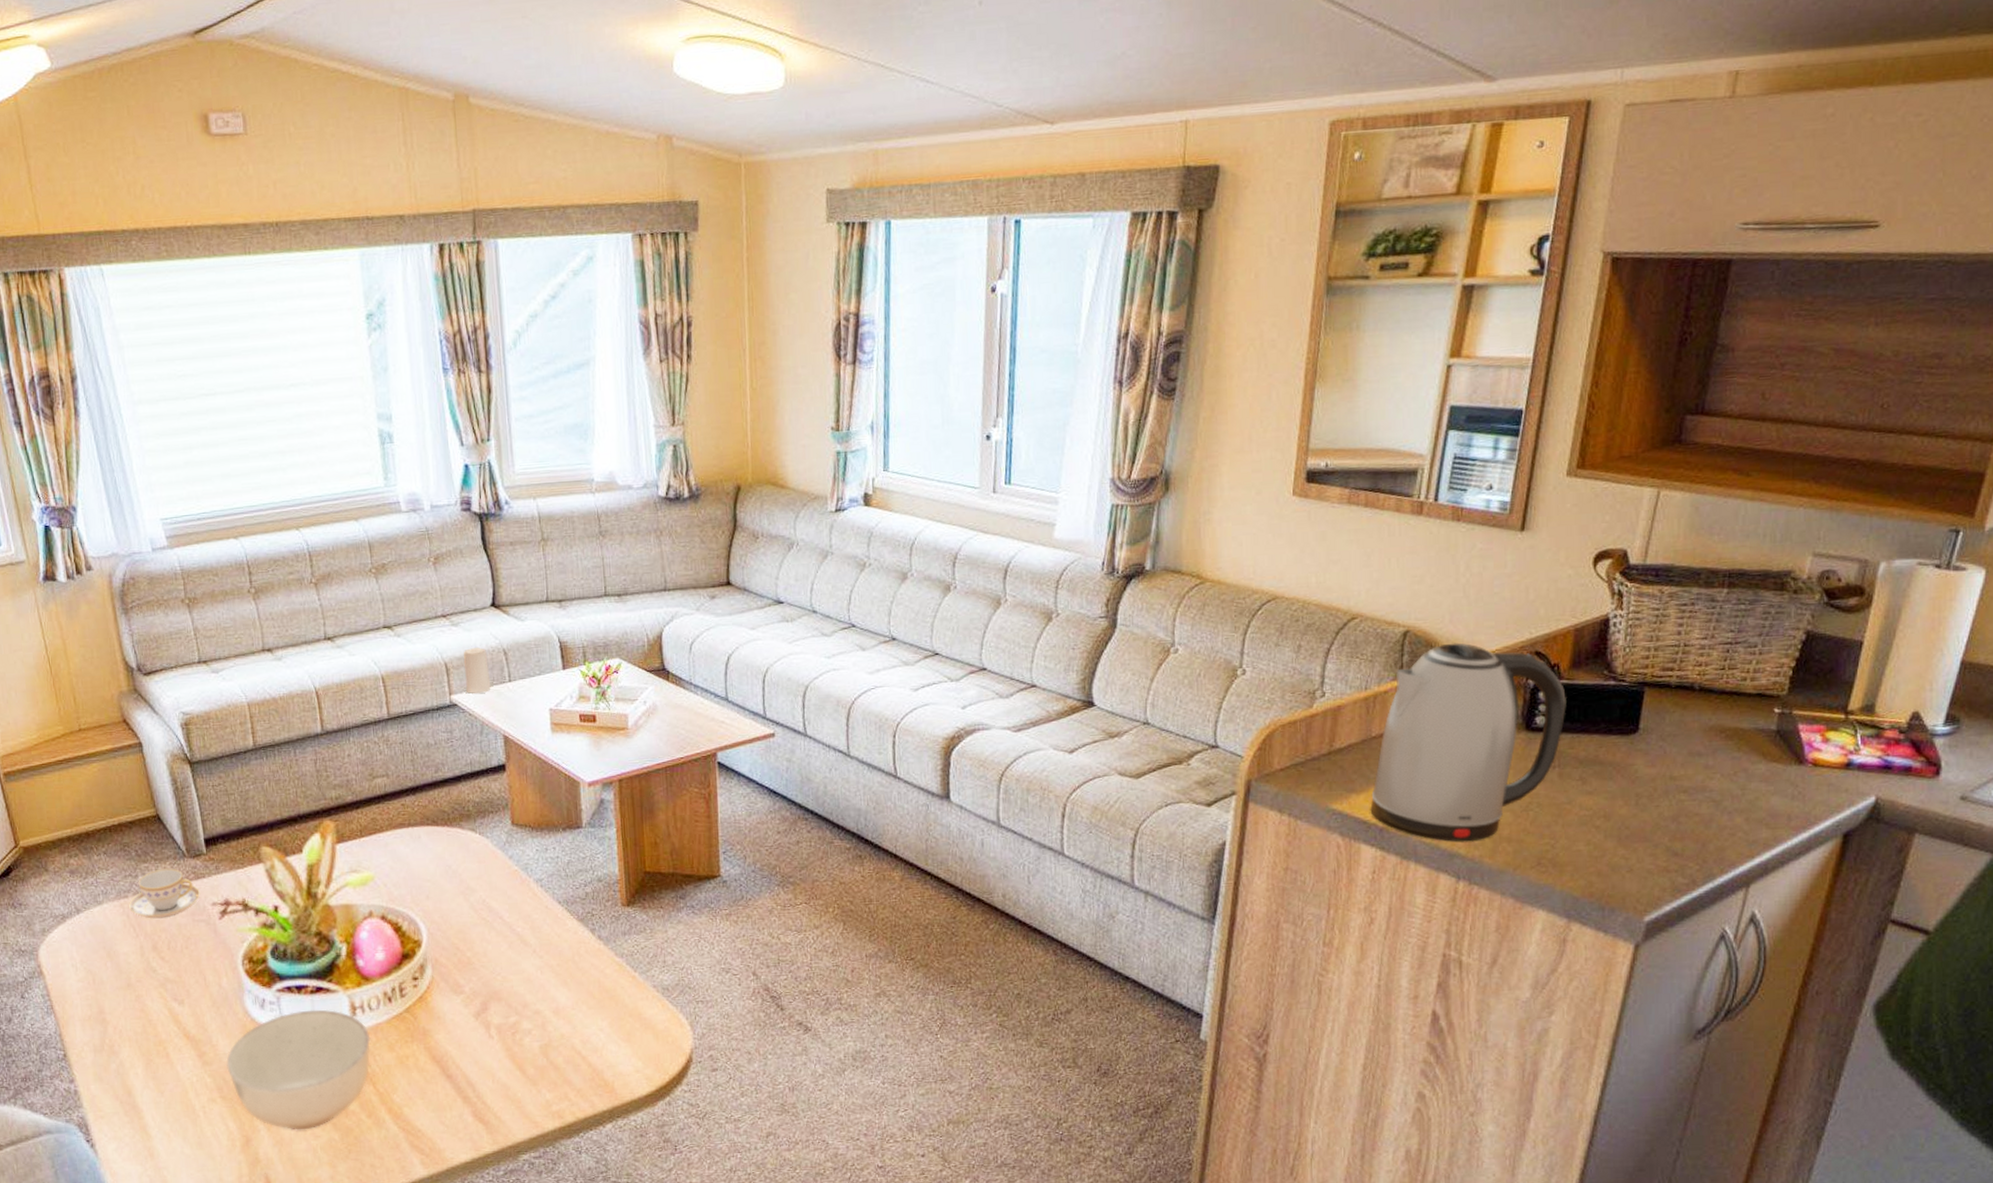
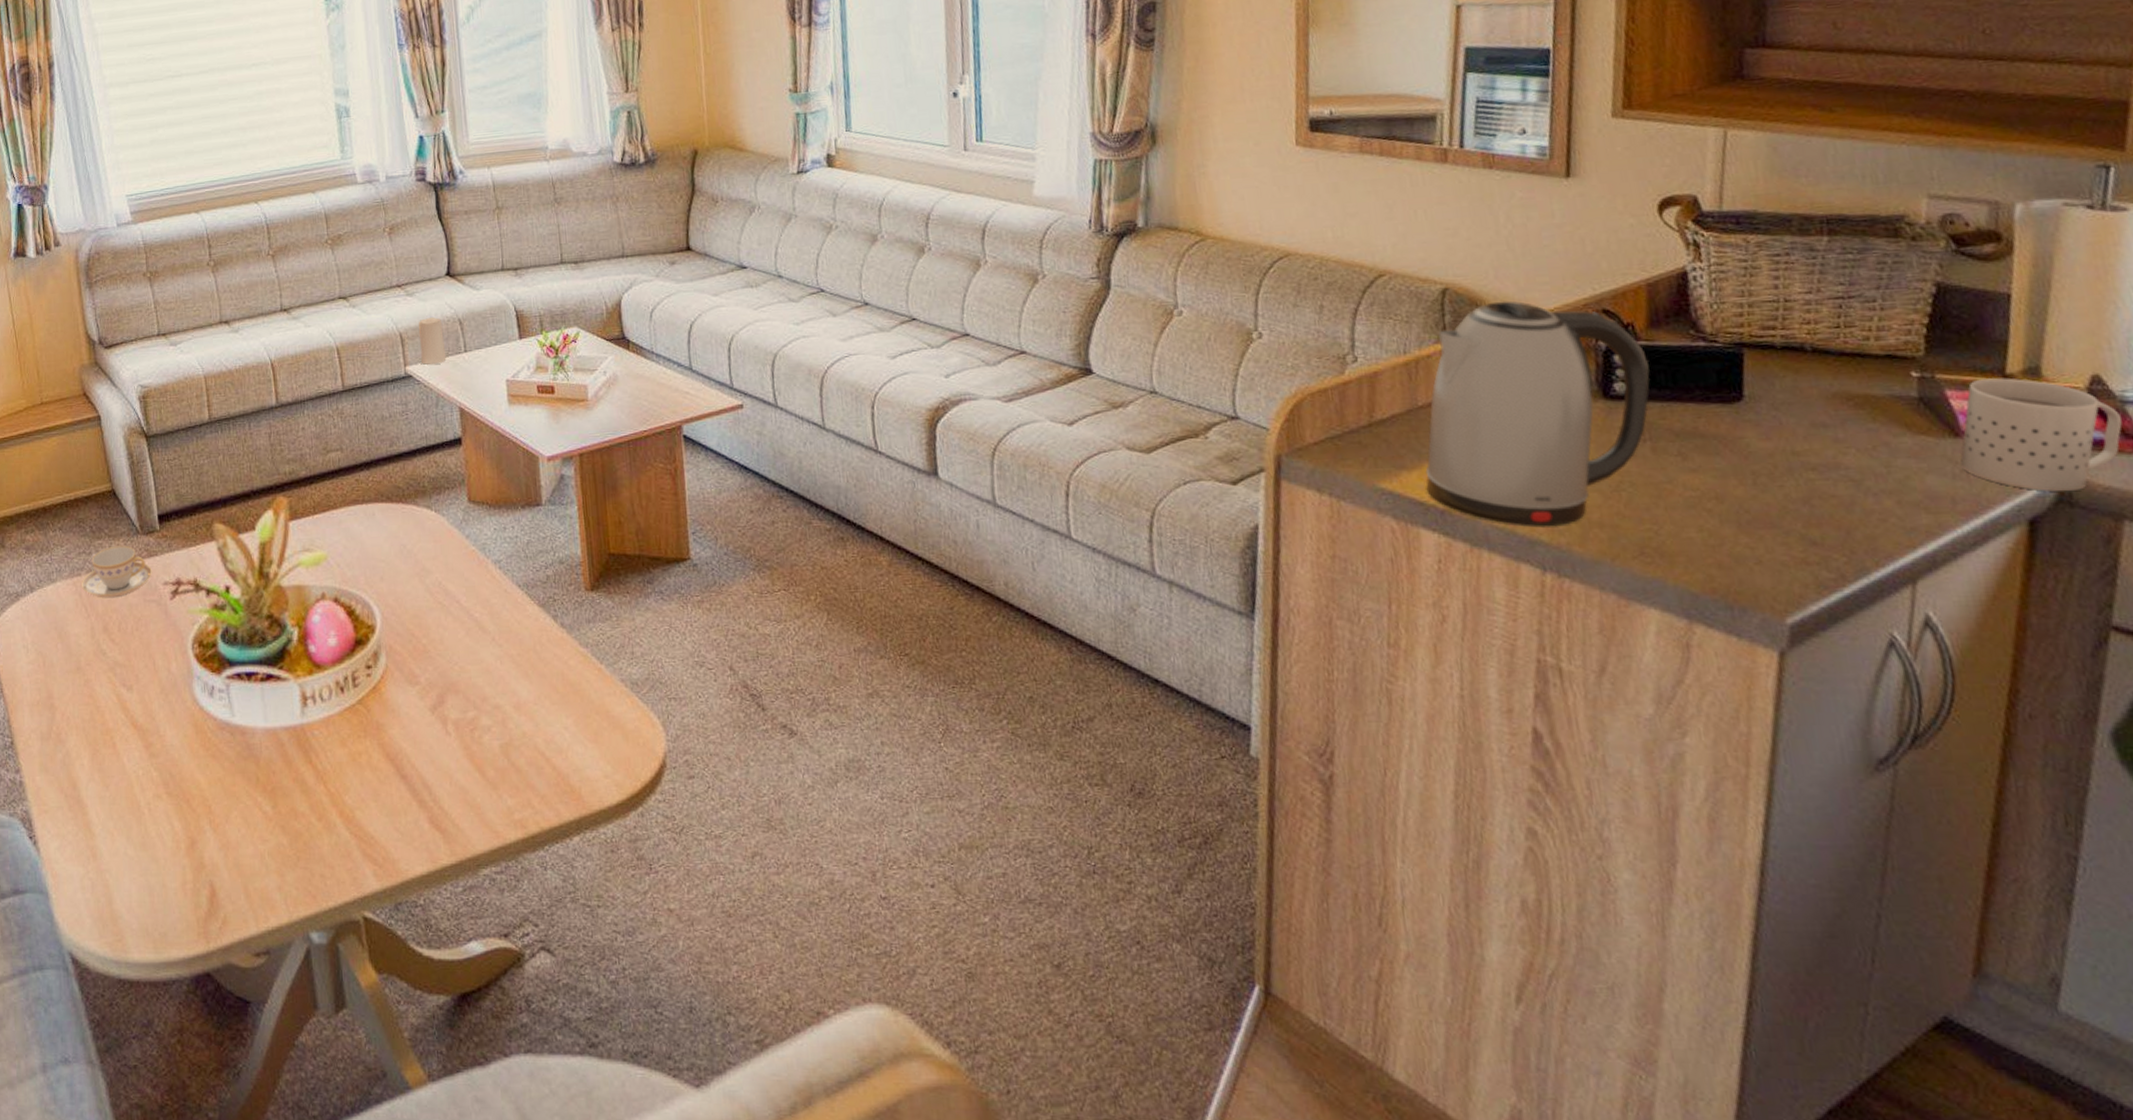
bowl: present [226,1009,371,1129] -> none [173,699,322,832]
mug: none [1800,714,1928,811] -> present [1960,378,2122,492]

